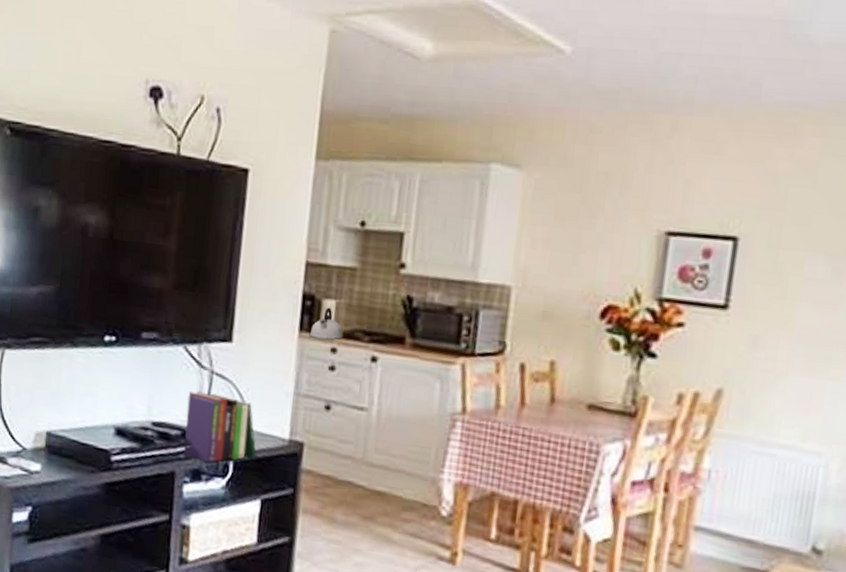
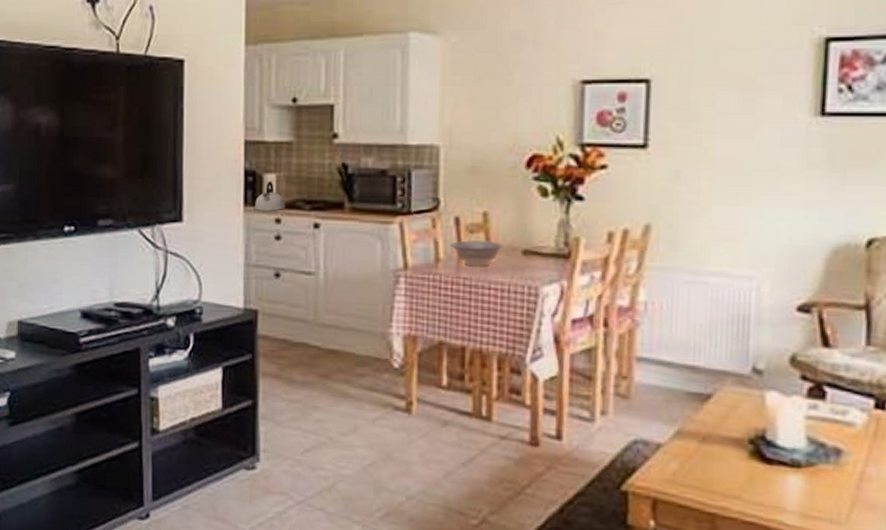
books: present [184,391,256,464] -> none [146,270,214,337]
bowl: none [512,388,569,419] -> present [450,240,504,267]

